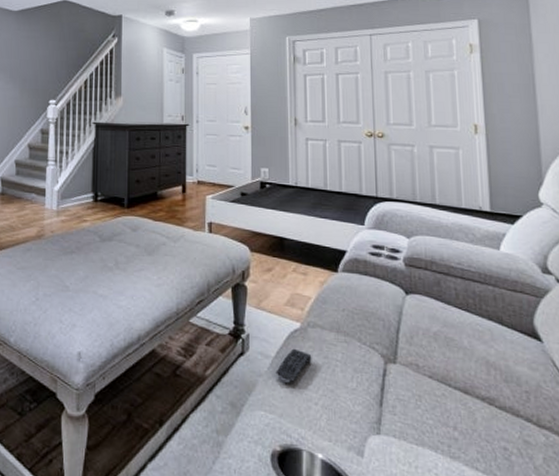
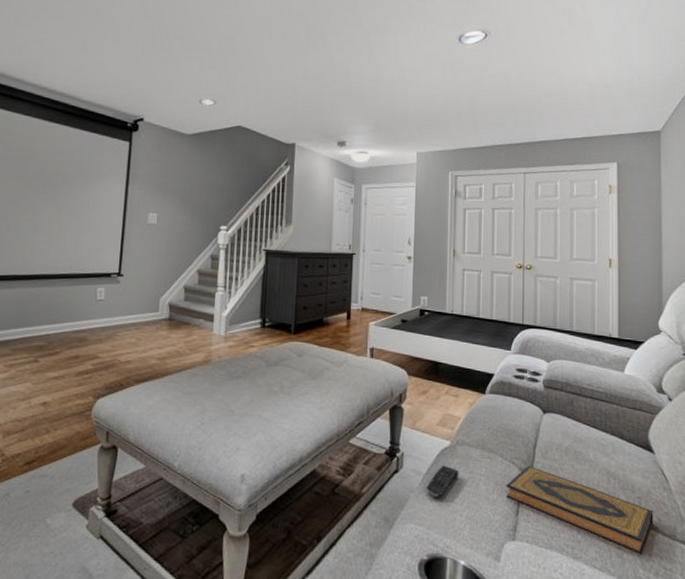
hardback book: none [366,351,547,458] -> present [506,465,653,555]

